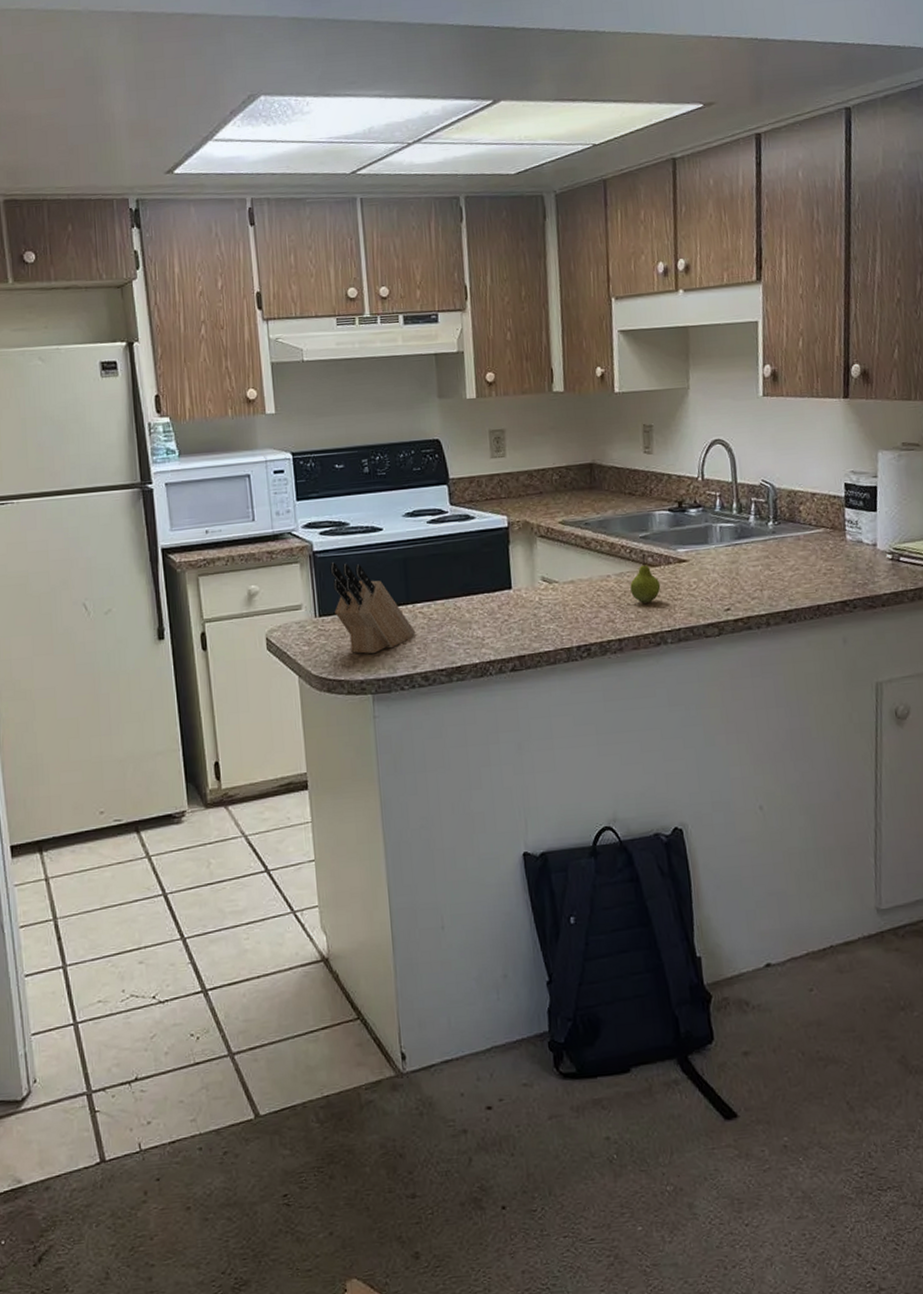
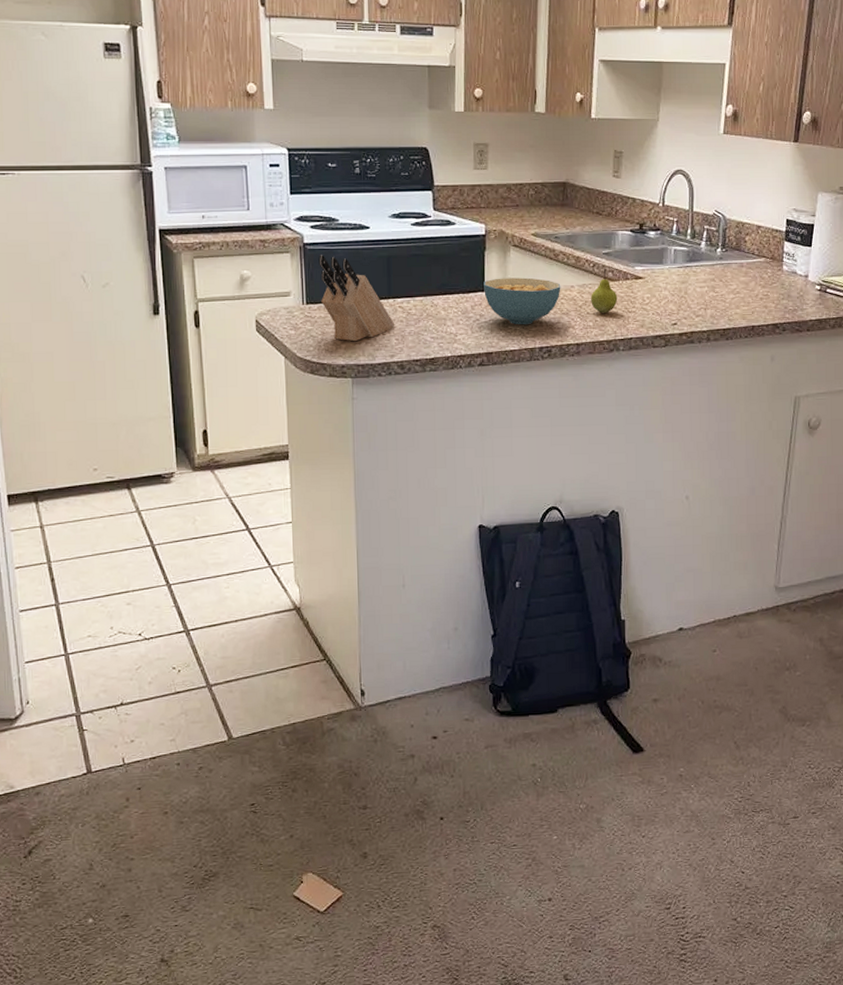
cereal bowl: none [510,570,596,623] -> present [484,277,561,325]

